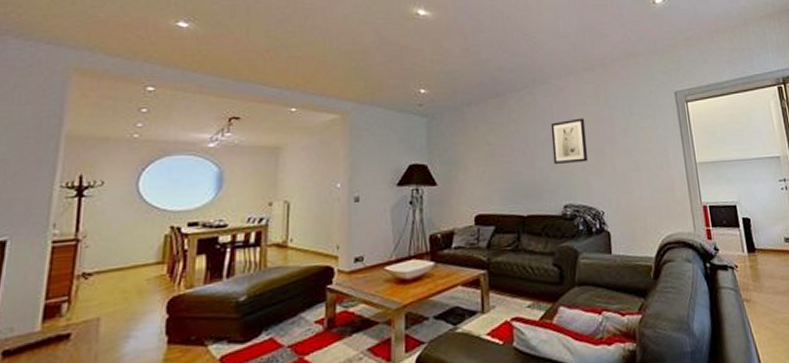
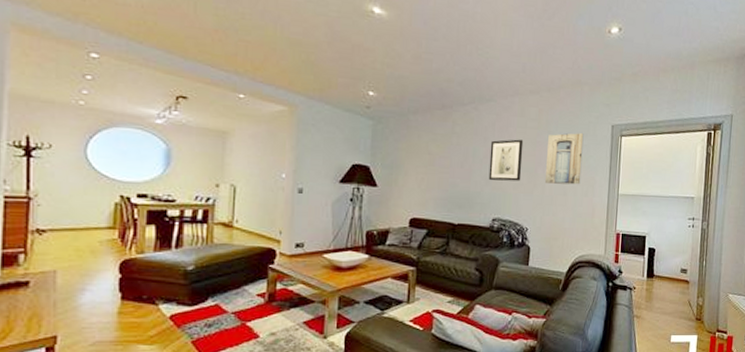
wall art: none [610,104,653,160] -> present [544,133,584,185]

